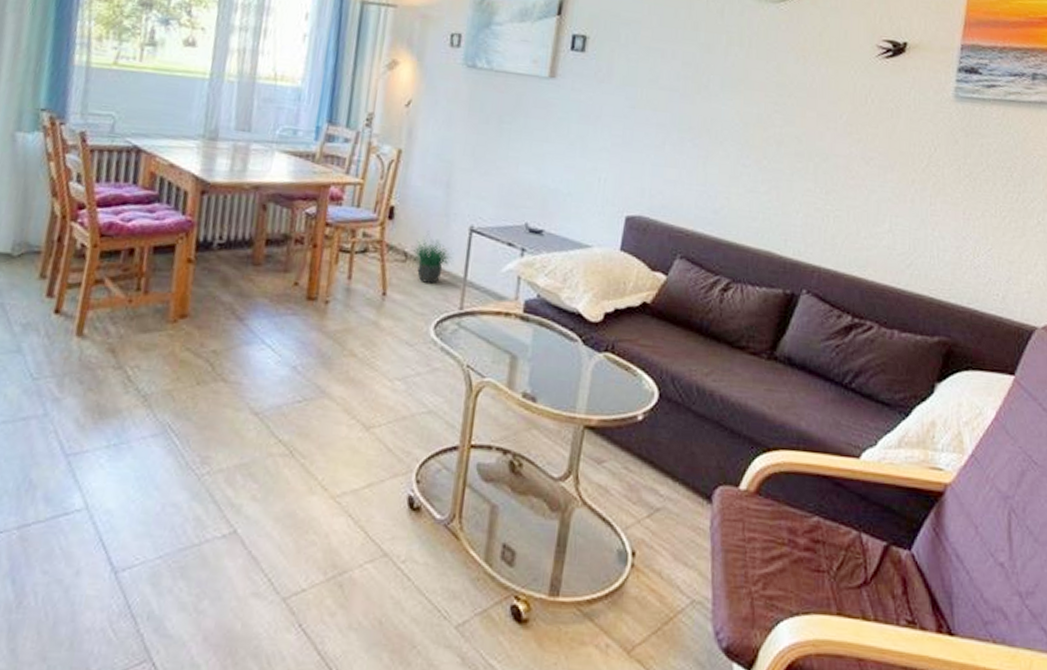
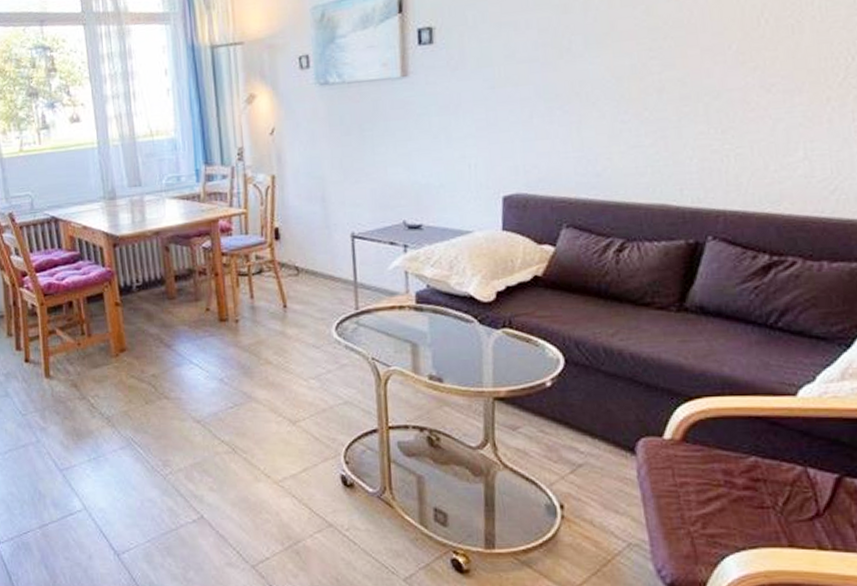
potted plant: present [411,234,454,283] -> none [301,247,342,291]

